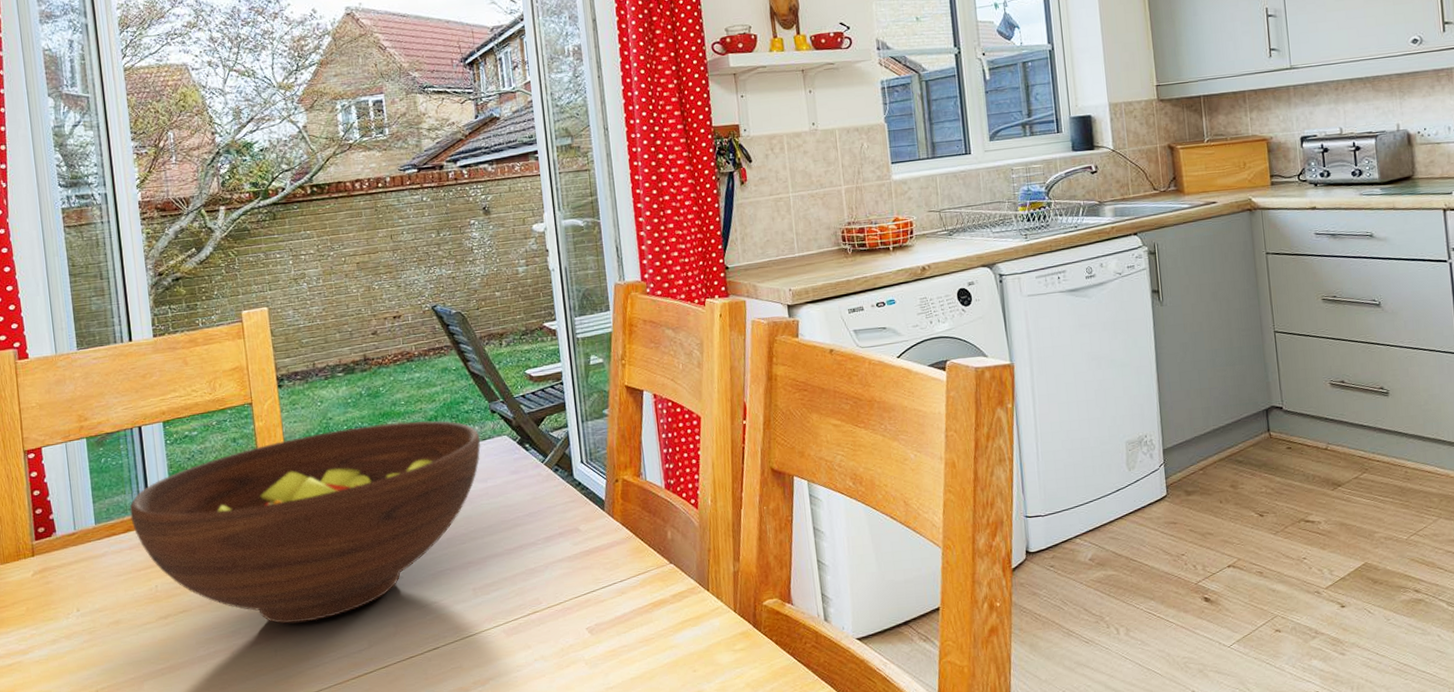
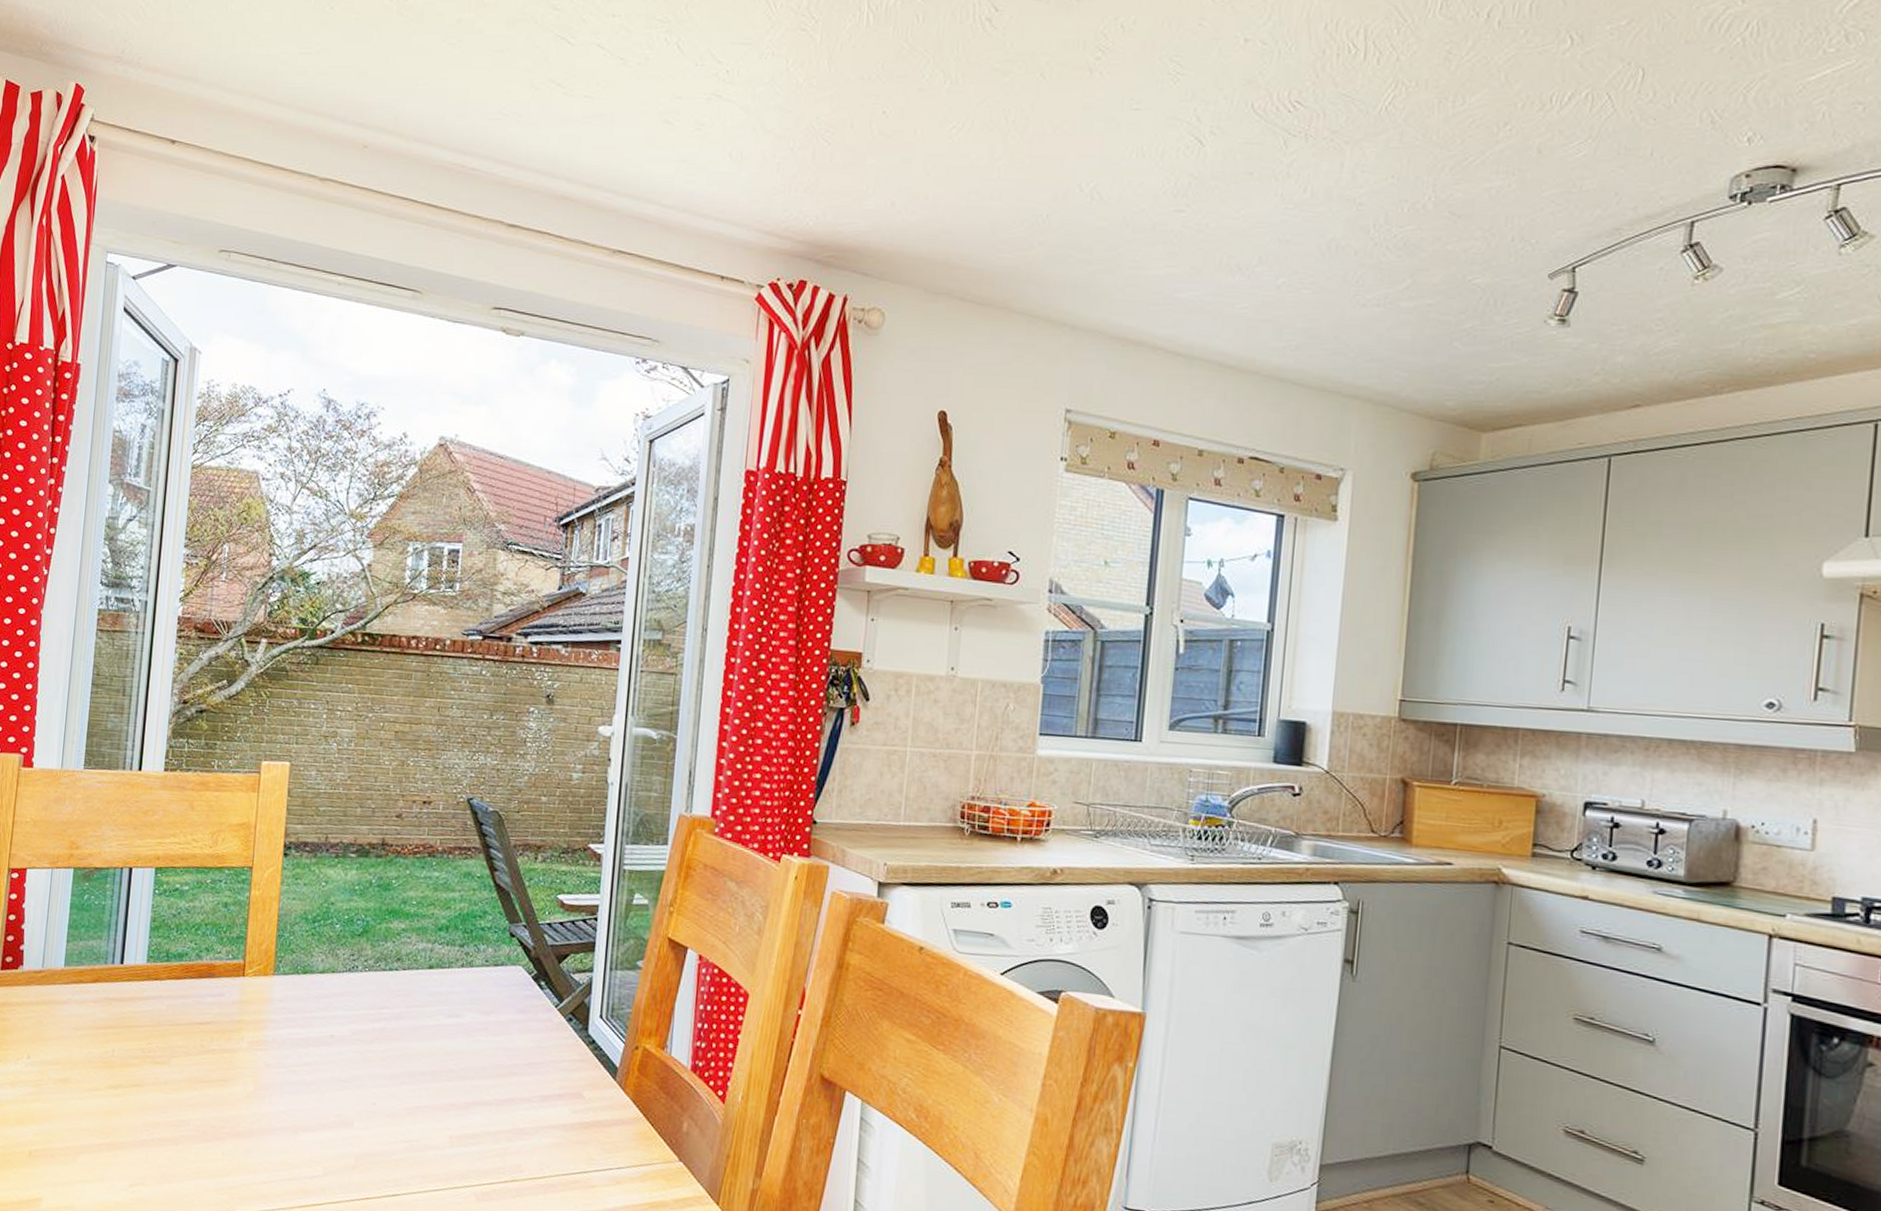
fruit bowl: present [129,420,480,624] -> none [101,916,491,1131]

